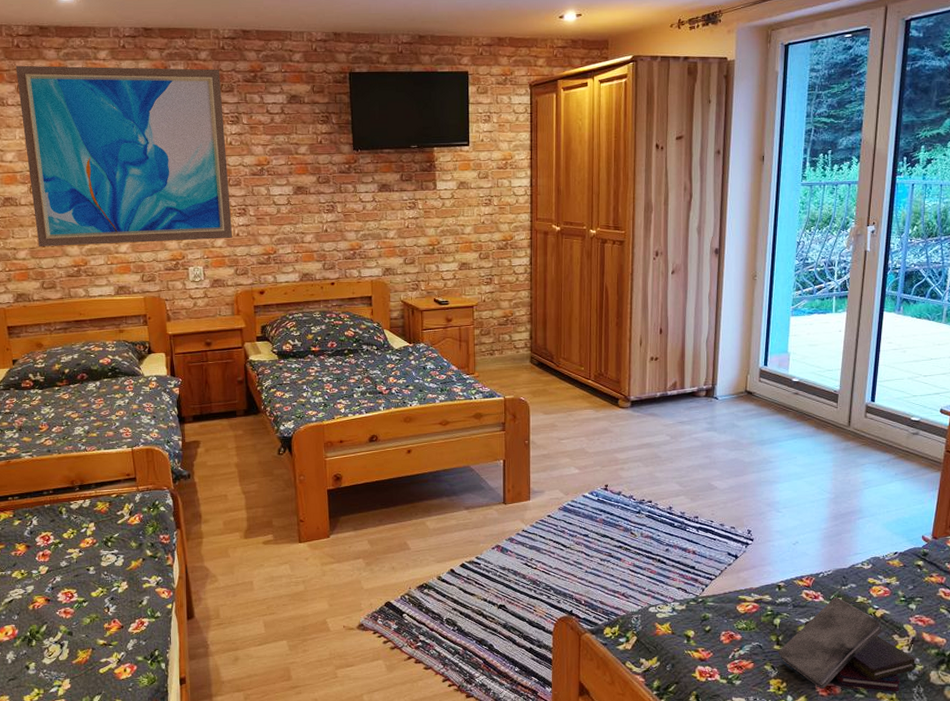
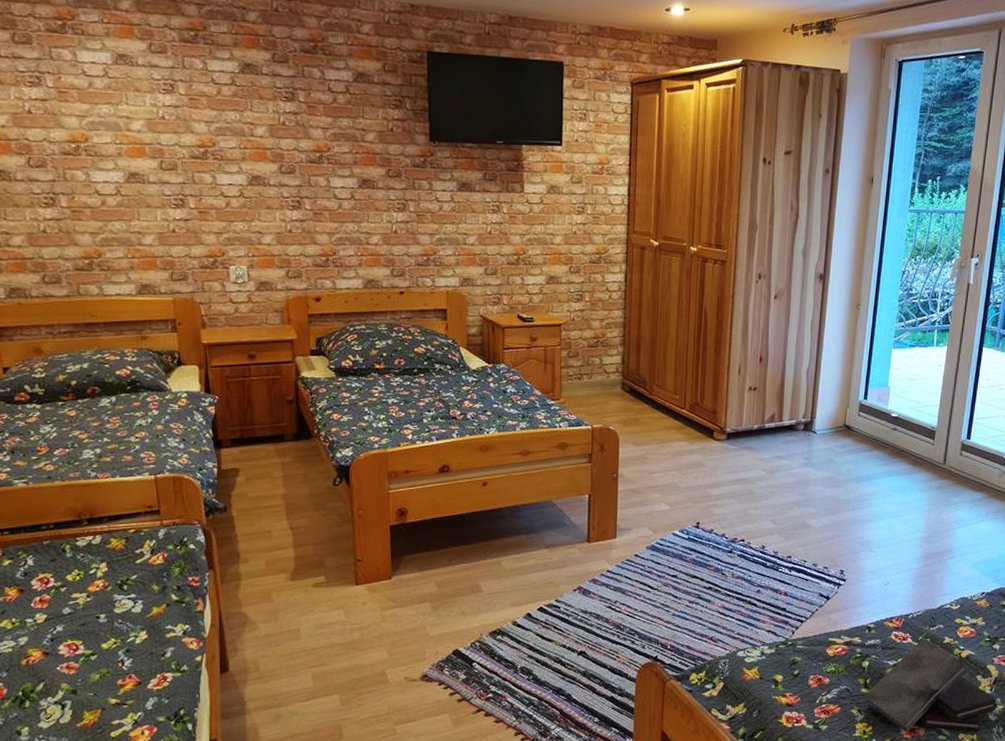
wall art: present [15,65,233,248] -> none [11,8,284,235]

